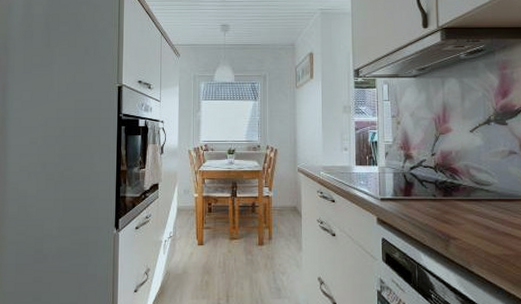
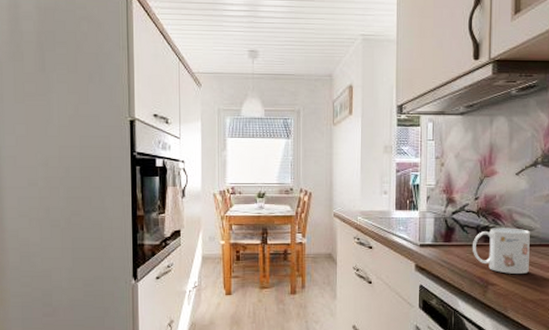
mug: none [431,183,490,228] -> present [472,228,530,274]

